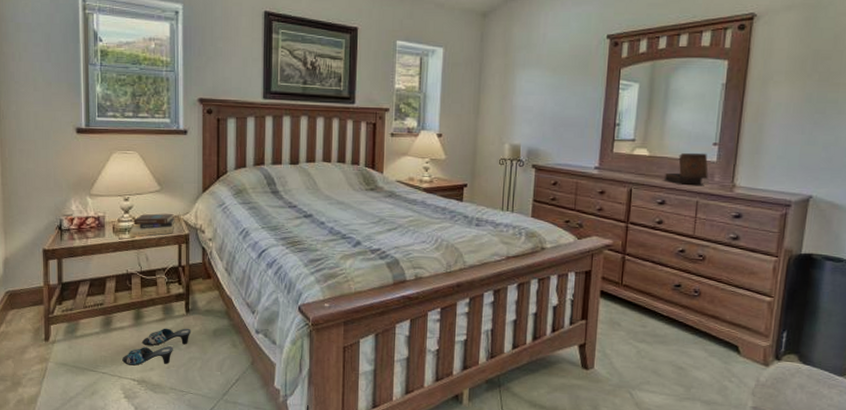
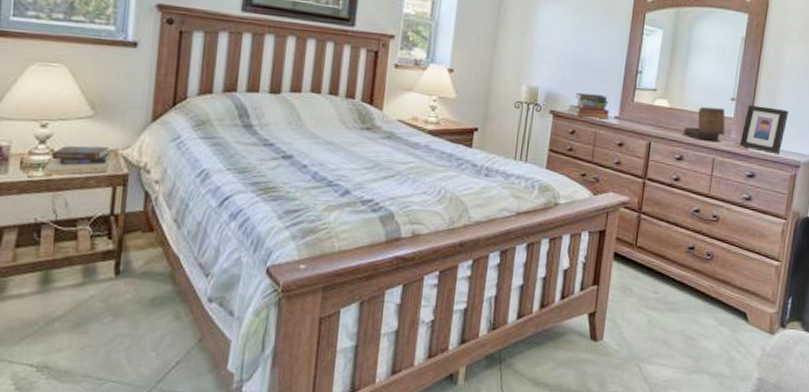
slippers: present [122,328,192,366] -> none [16,295,121,346]
books: none [548,147,589,171] -> present [567,92,609,120]
picture frame: none [723,148,777,194] -> present [739,105,789,154]

